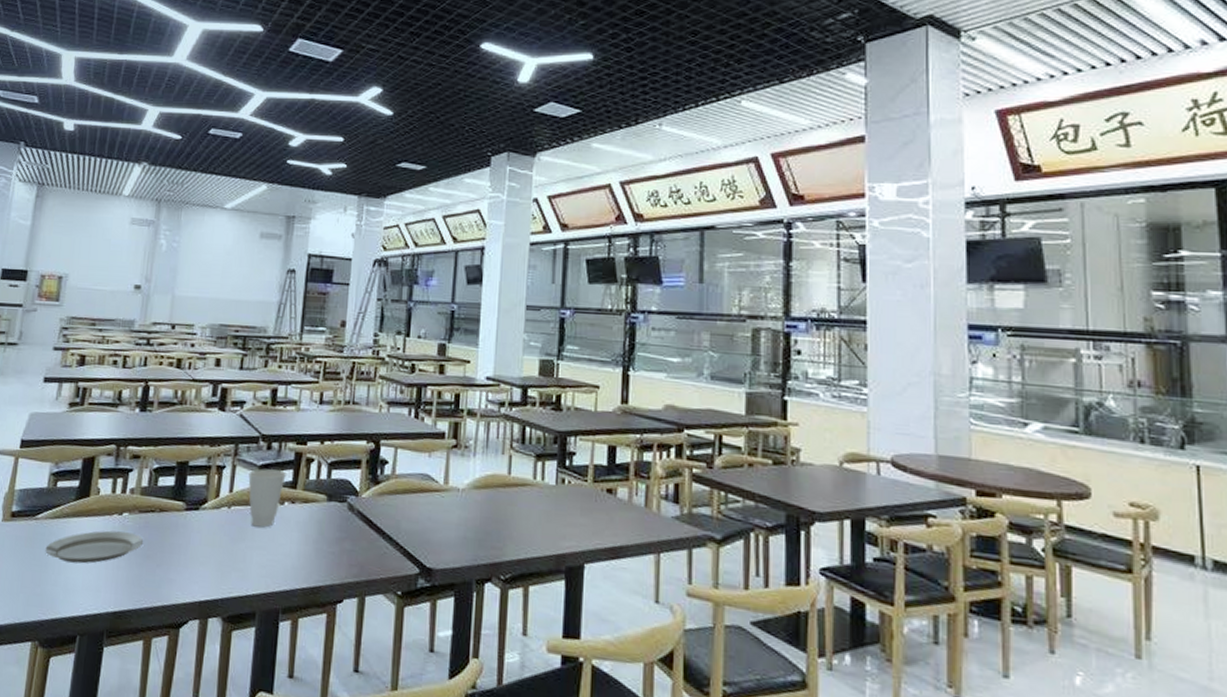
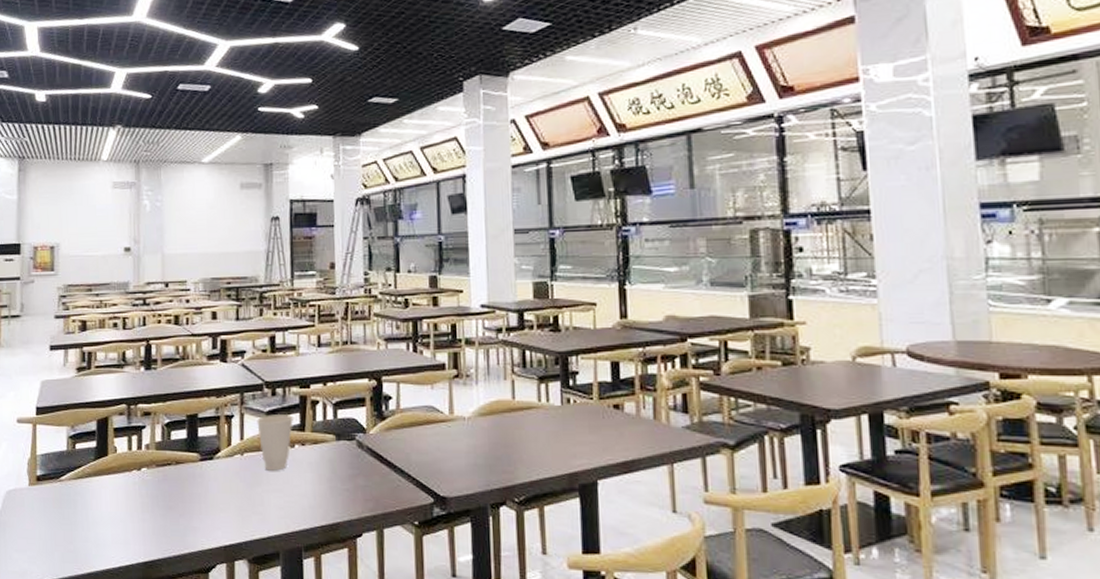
plate: present [45,530,144,564] -> none [73,486,165,519]

